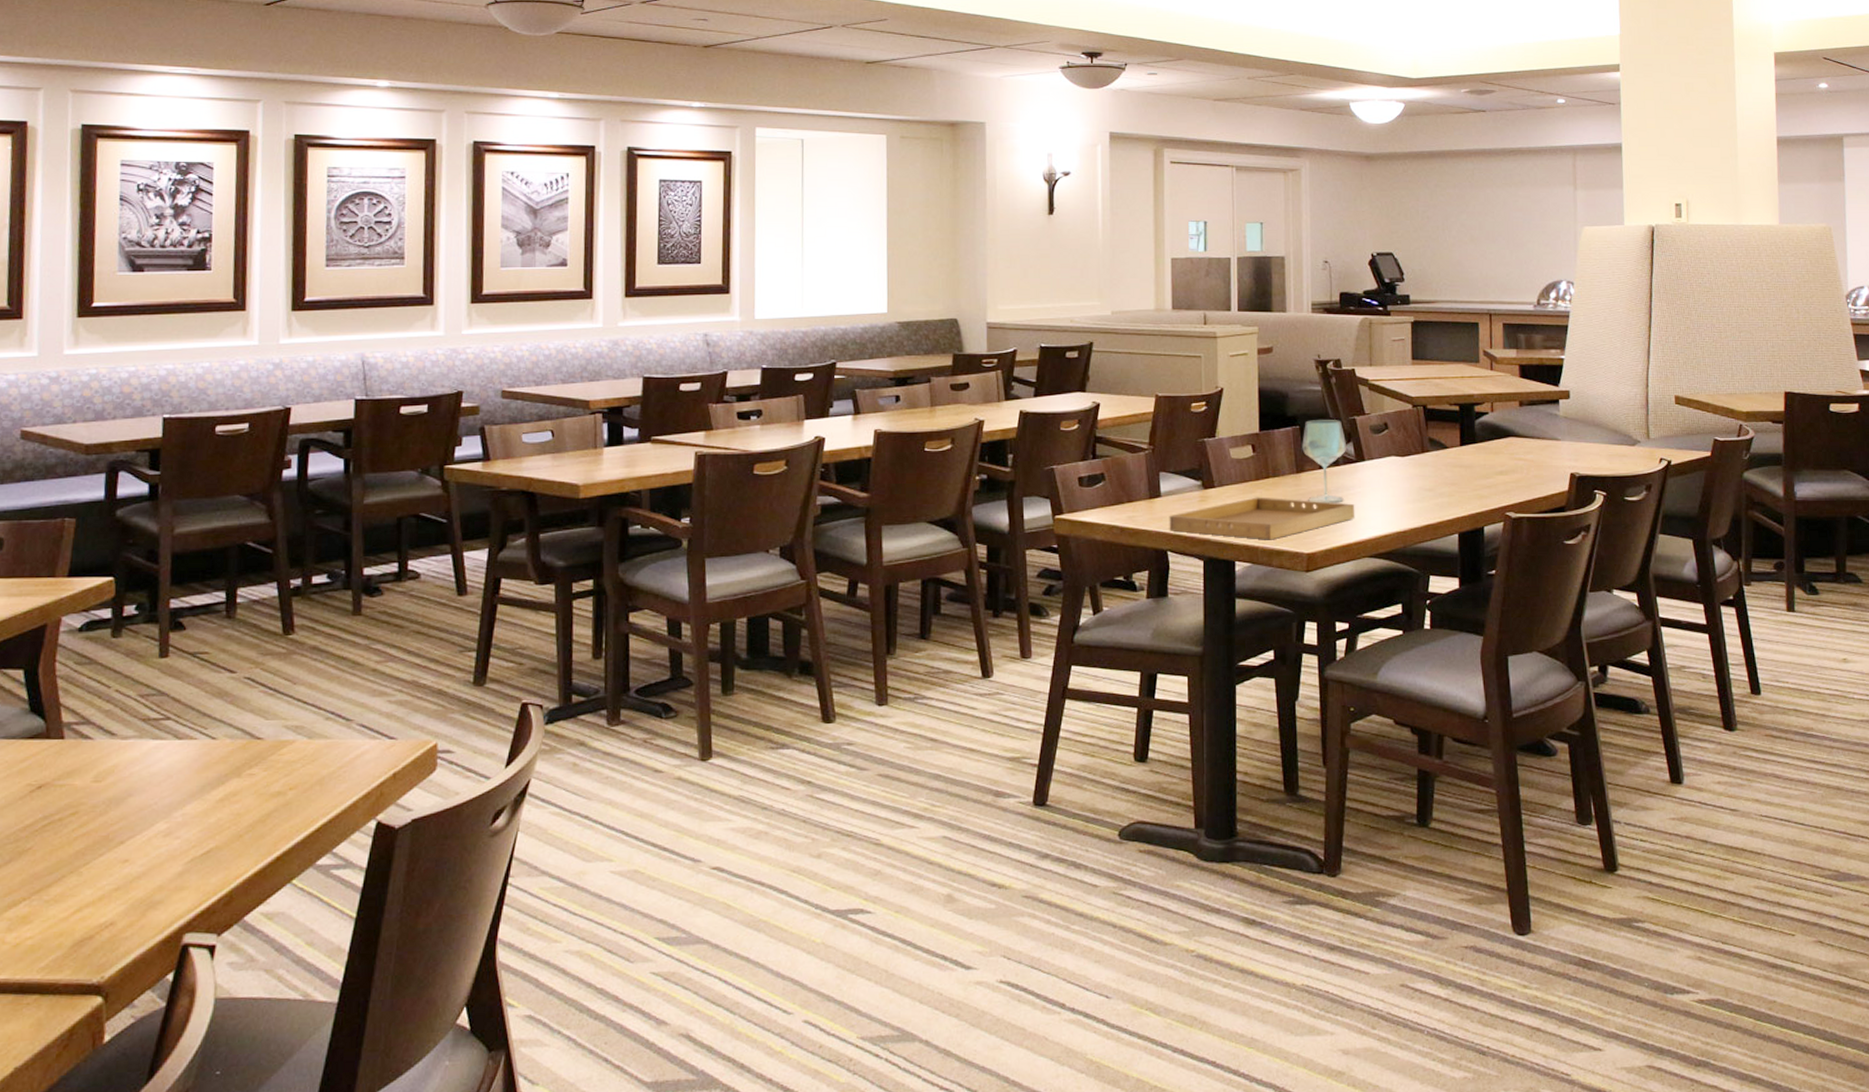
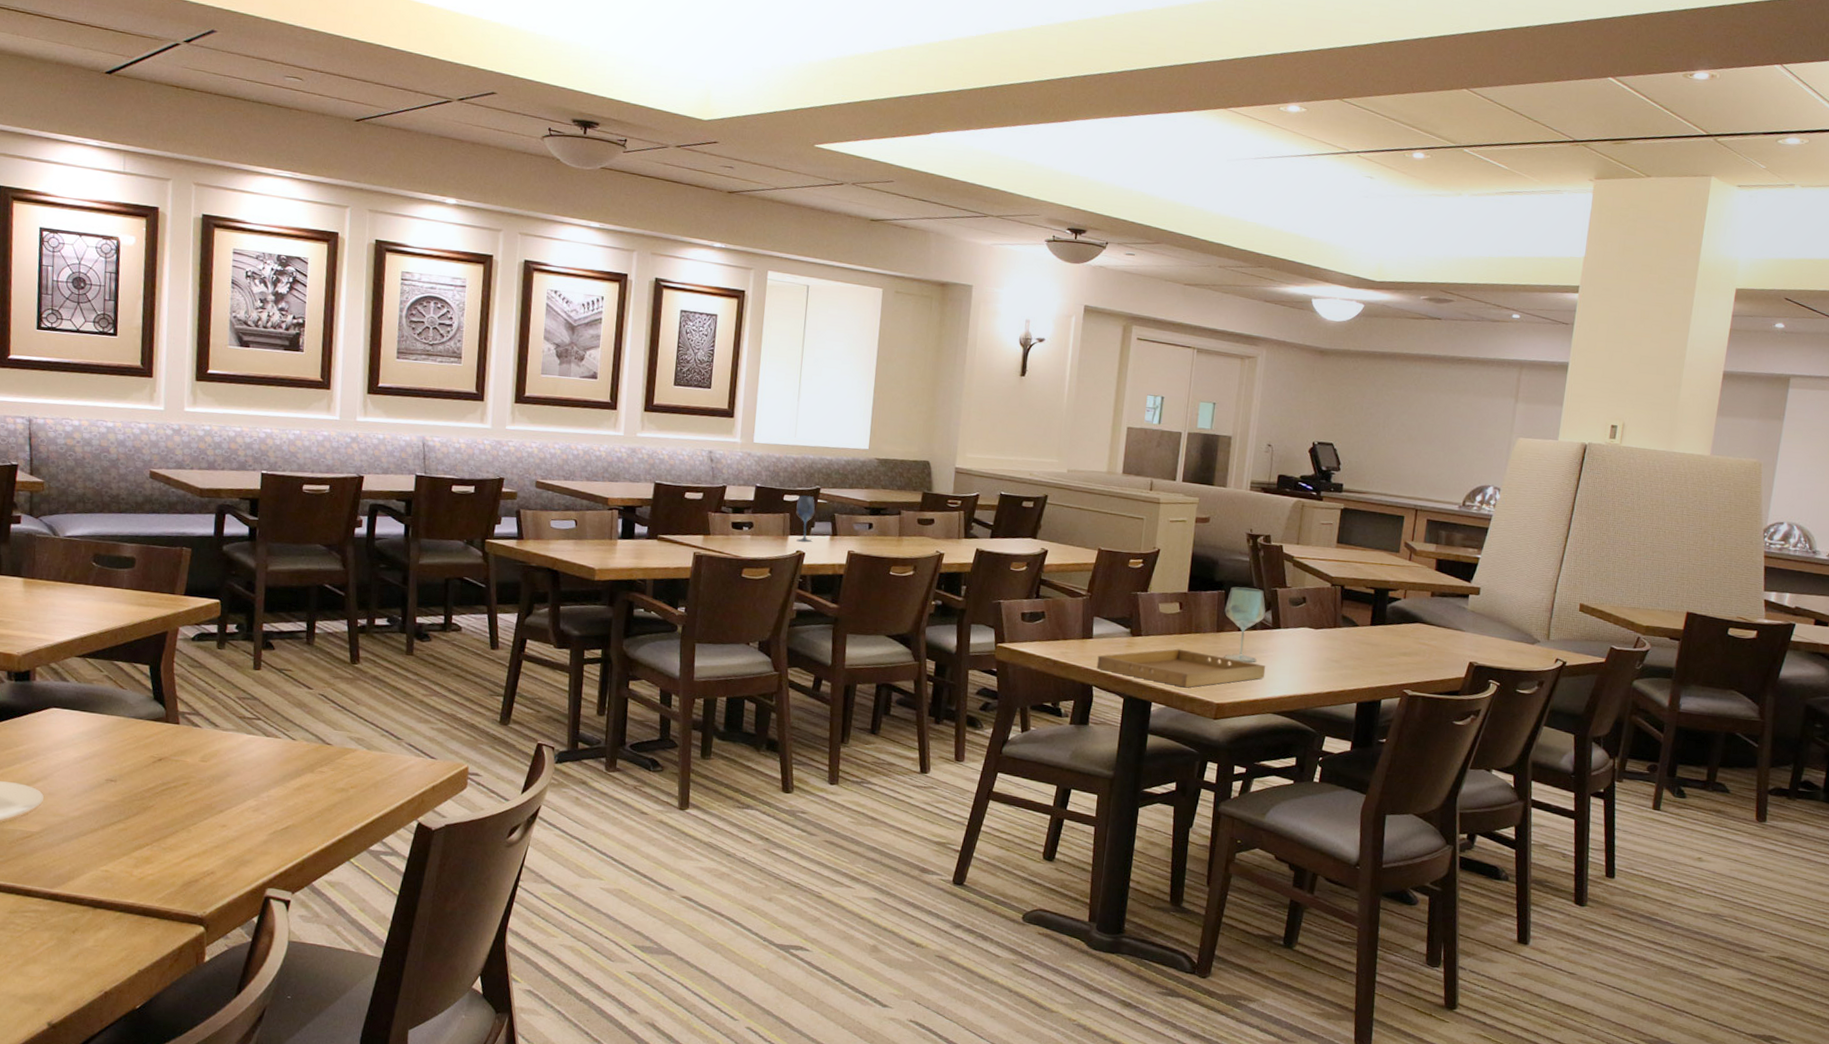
wineglass: none [811,371,833,426] -> present [796,495,816,543]

